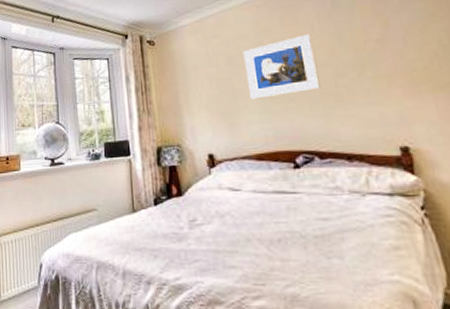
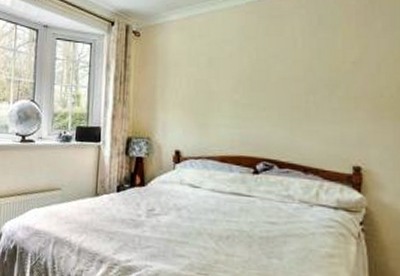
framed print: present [242,33,321,99] -> none [224,47,293,104]

